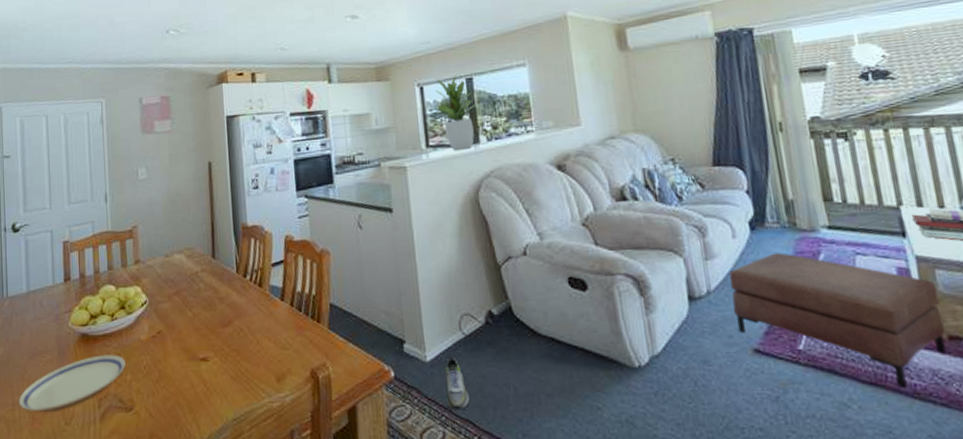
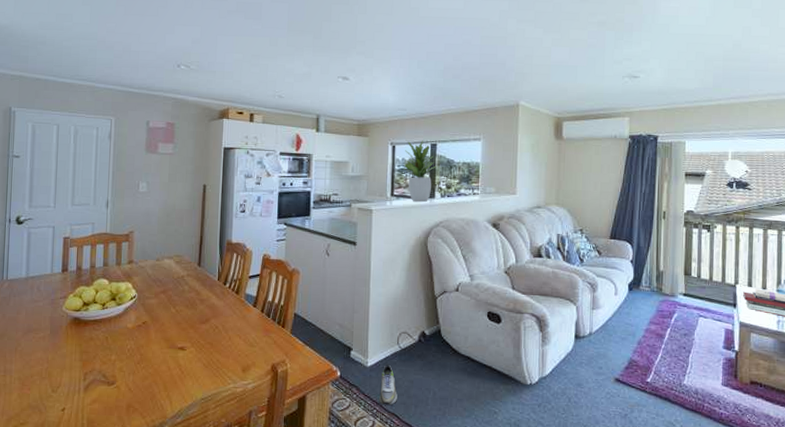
plate: present [18,354,125,412] -> none [10,337,112,380]
ottoman: present [729,252,946,389] -> none [606,309,750,416]

